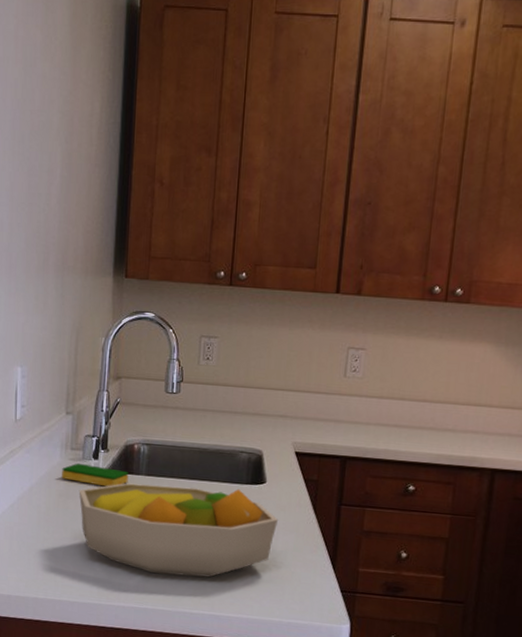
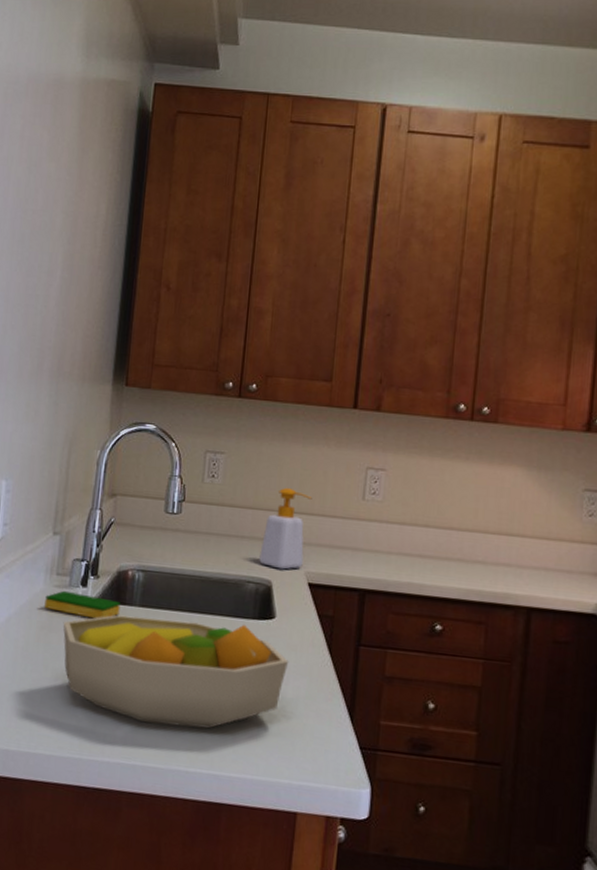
soap bottle: none [251,367,298,441] -> present [259,487,312,570]

